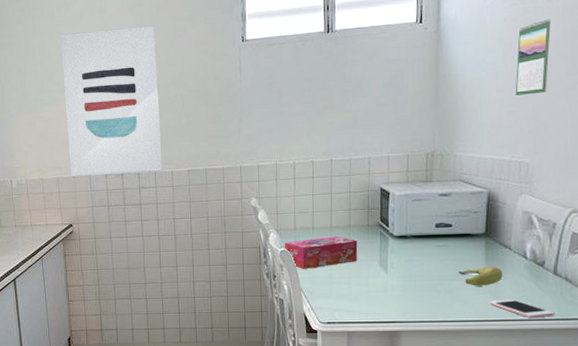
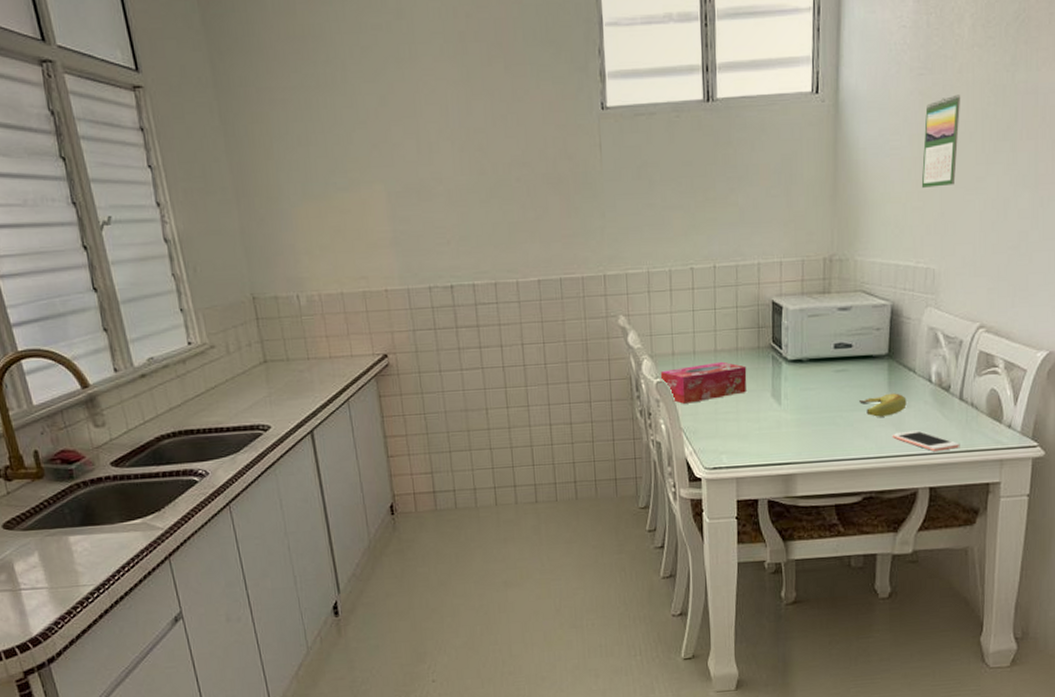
wall art: present [61,25,162,176] -> none [357,82,505,289]

